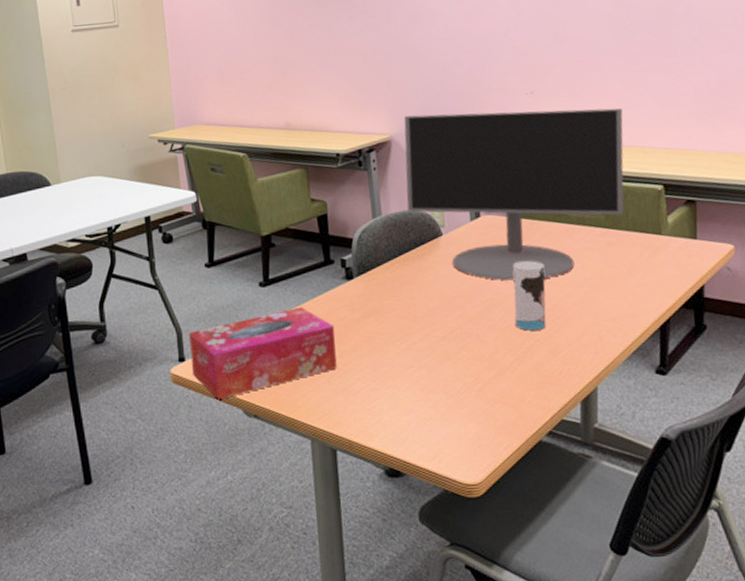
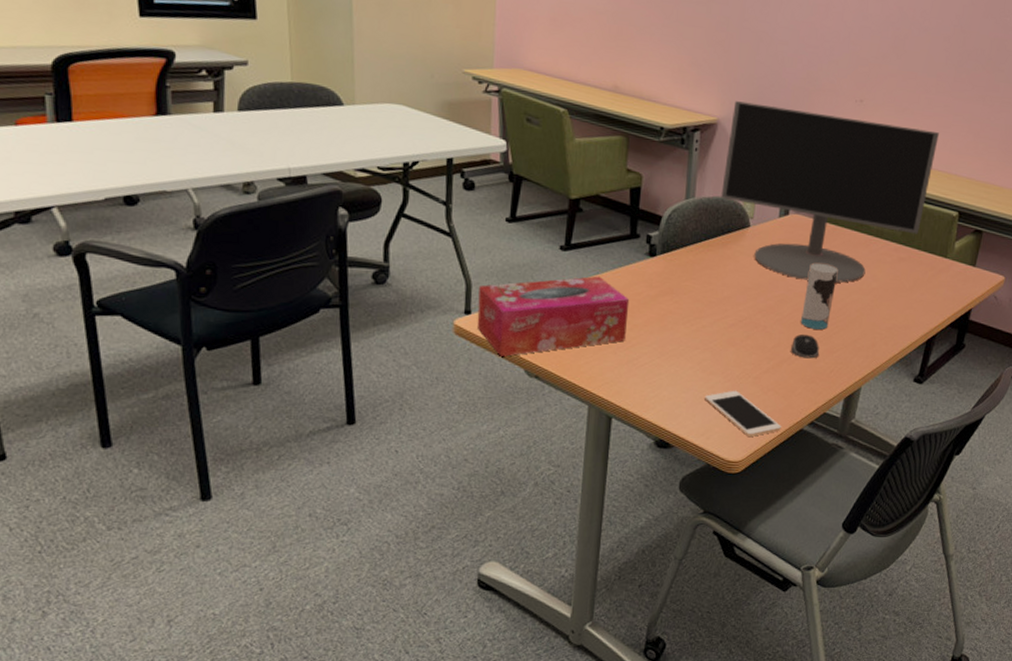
cell phone: none [429,406,518,455] -> present [705,390,782,437]
computer mouse: none [510,337,542,363] -> present [791,333,819,359]

